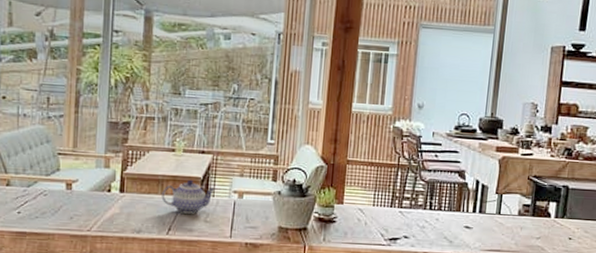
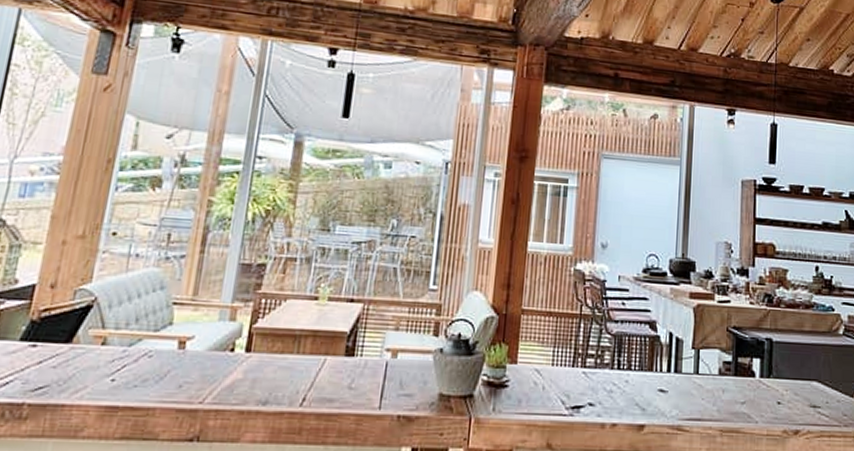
teapot: present [161,179,215,214] -> none [297,334,364,379]

